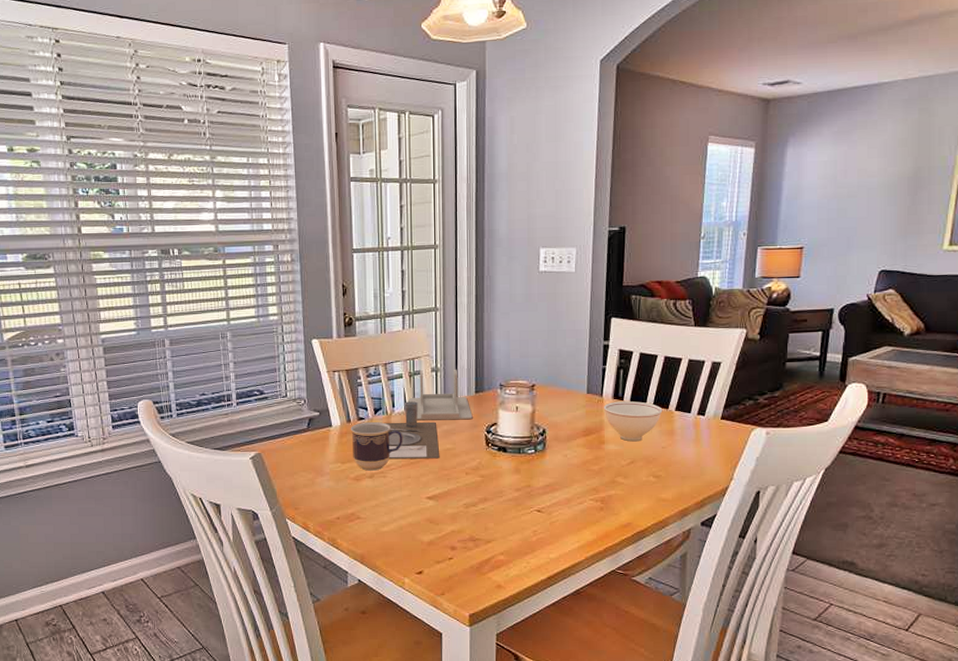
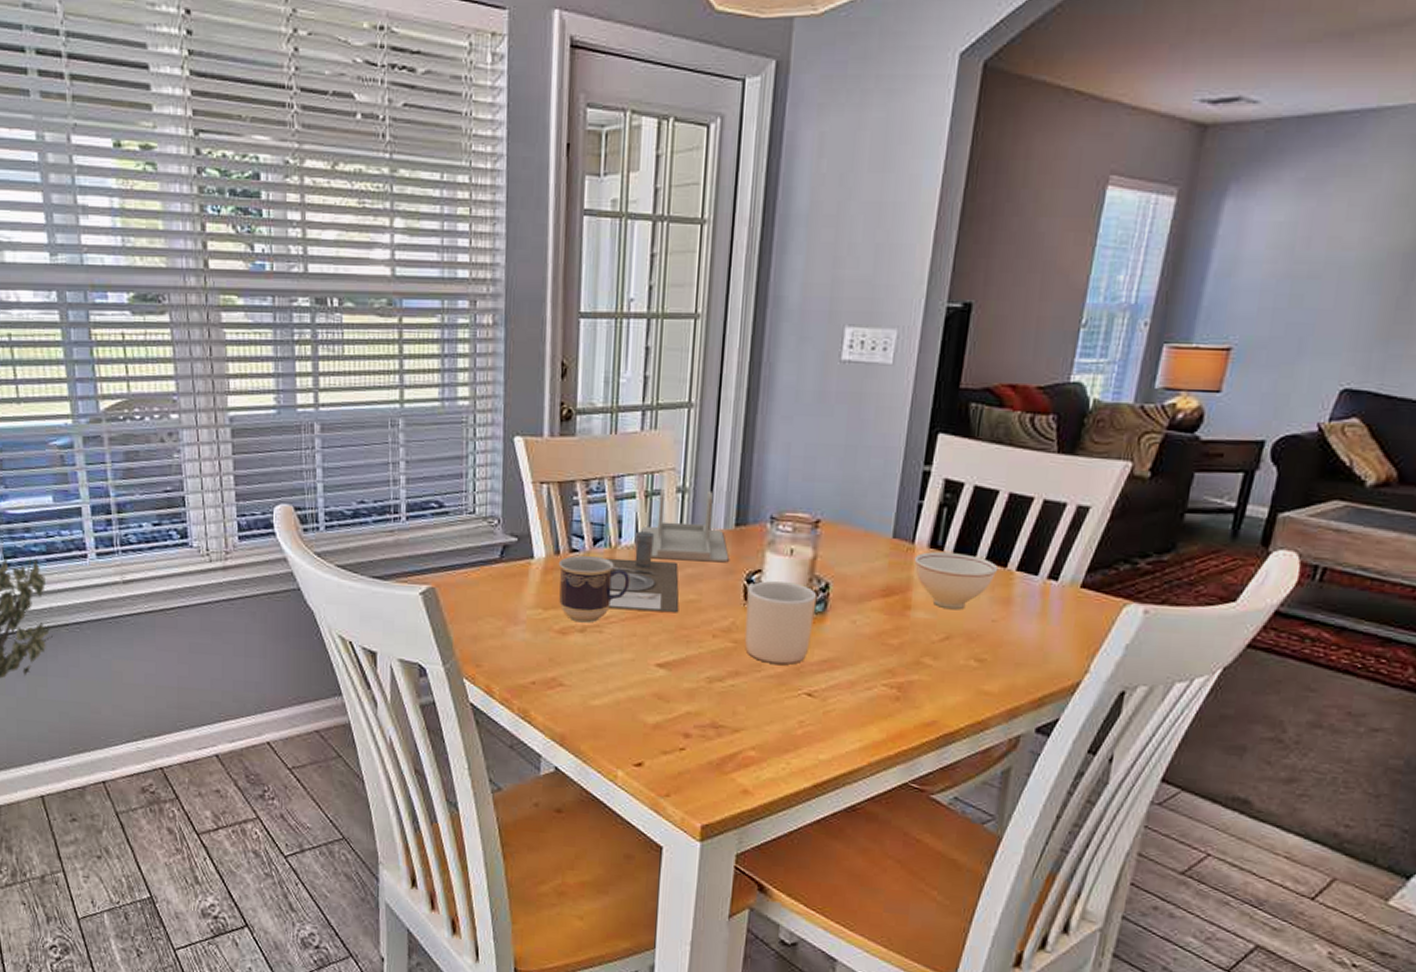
mug: none [488,431,538,490] -> present [744,581,818,665]

